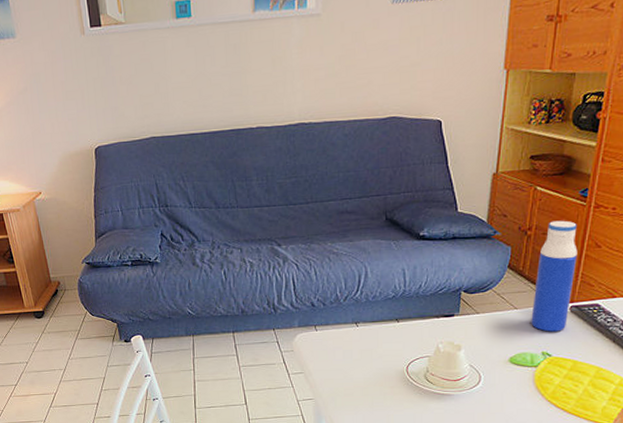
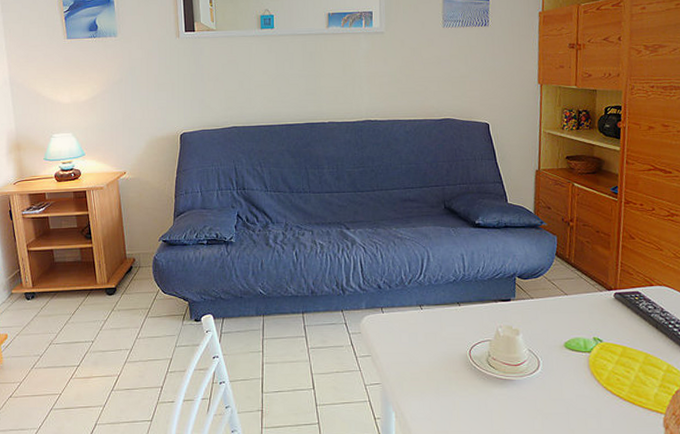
water bottle: present [531,220,578,332] -> none [580,213,616,318]

